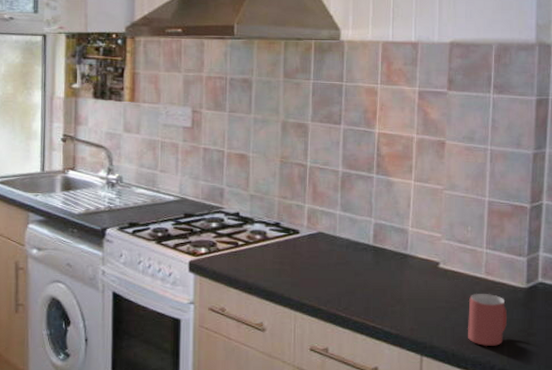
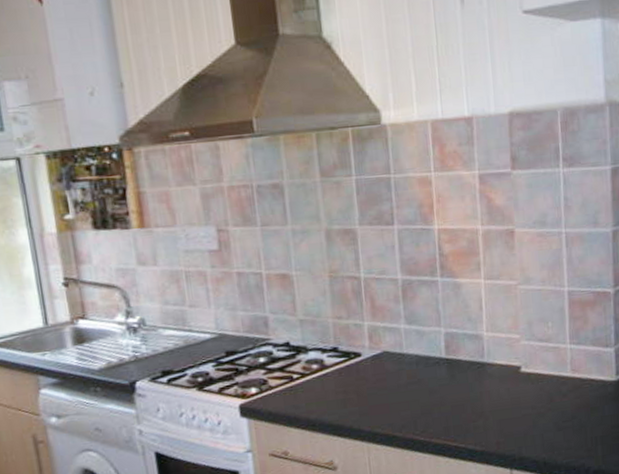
mug: present [468,294,507,347] -> none [556,392,599,450]

